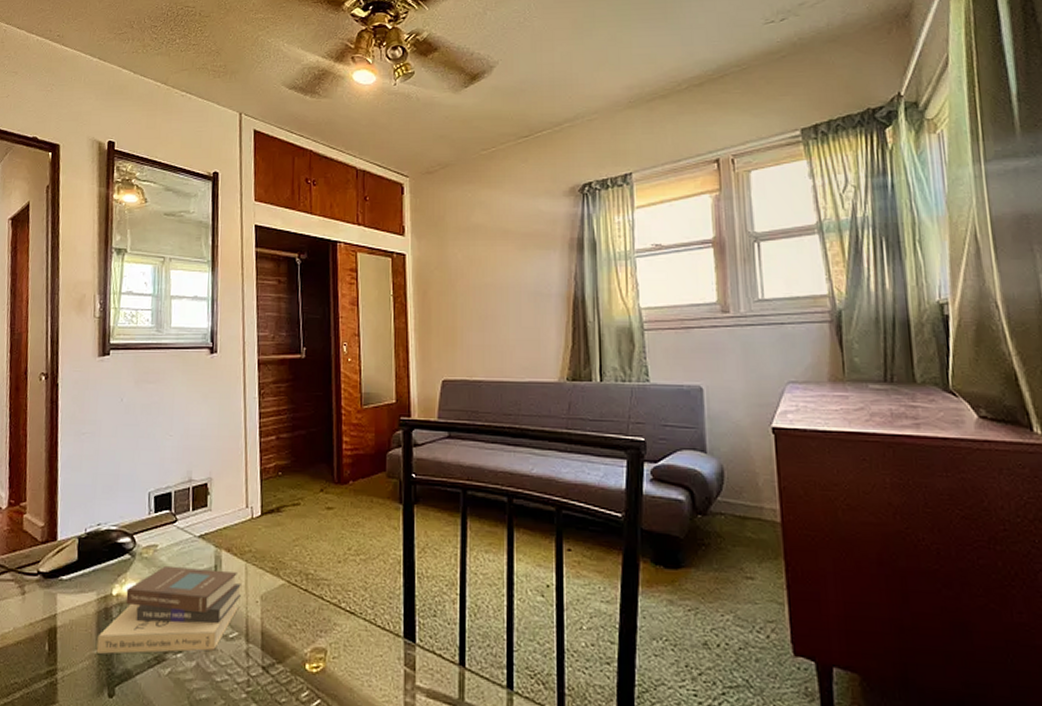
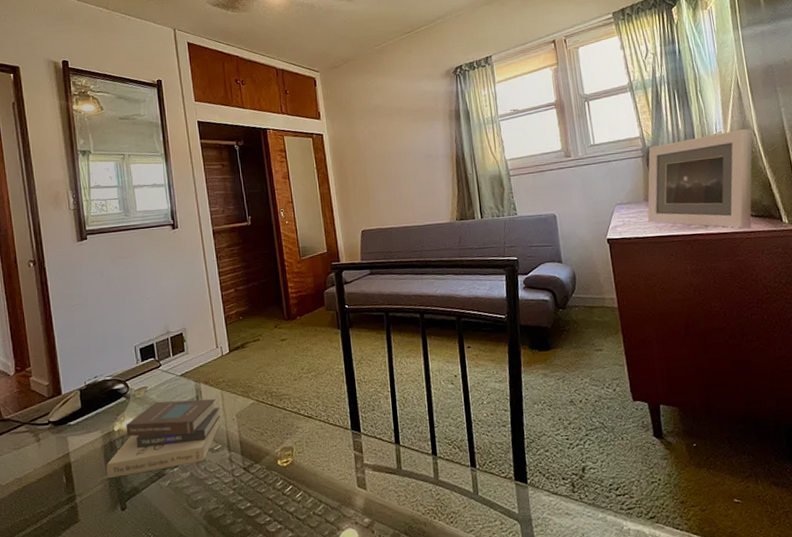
picture frame: none [832,297,994,435] -> present [647,128,753,229]

